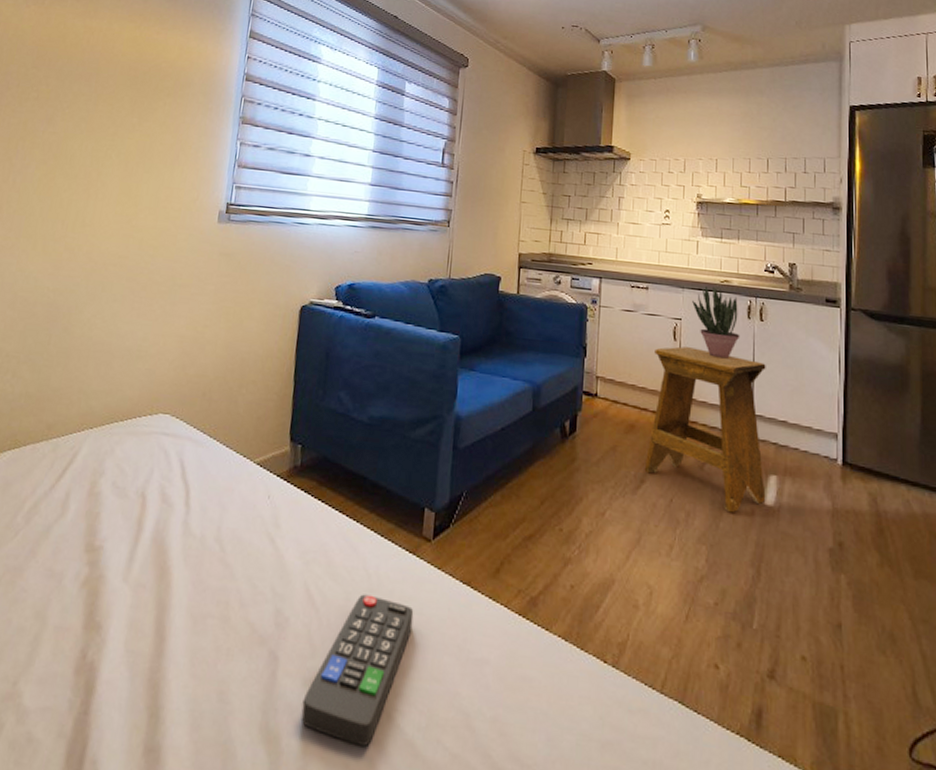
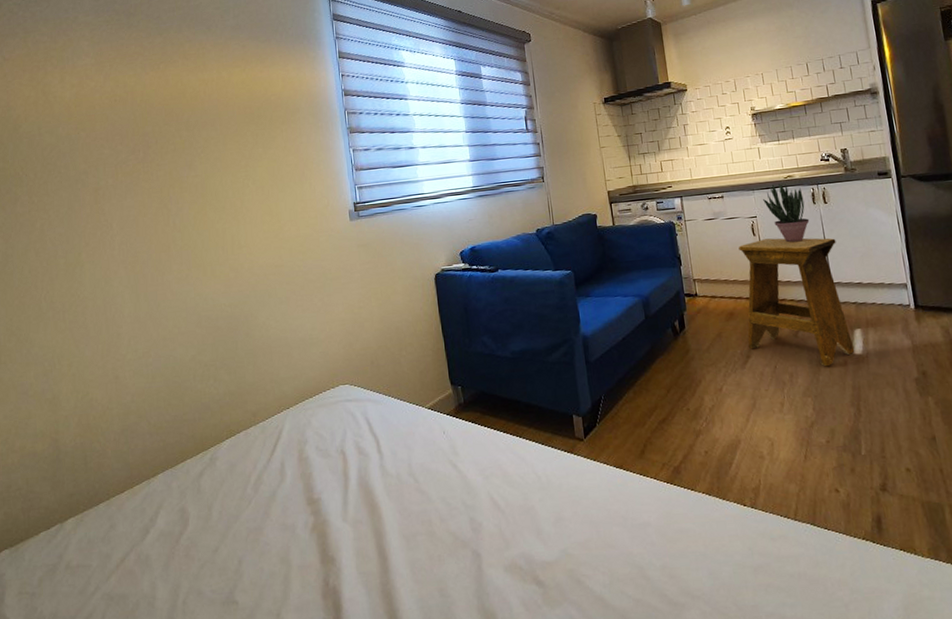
remote control: present [300,594,414,746] -> none [507,491,583,608]

